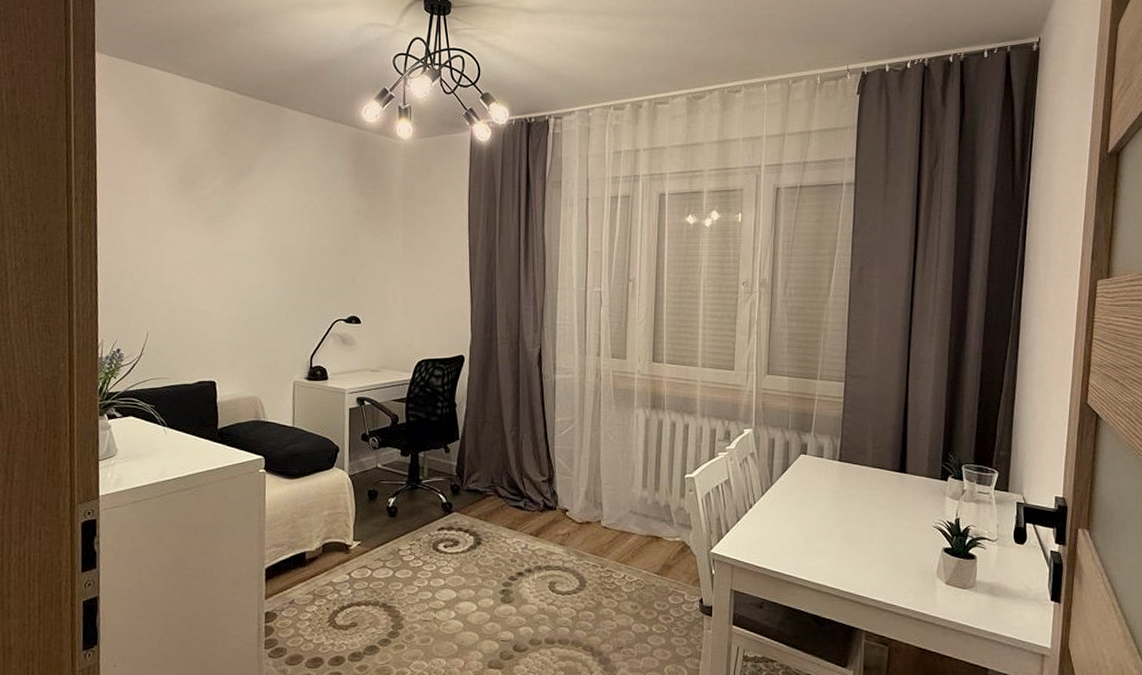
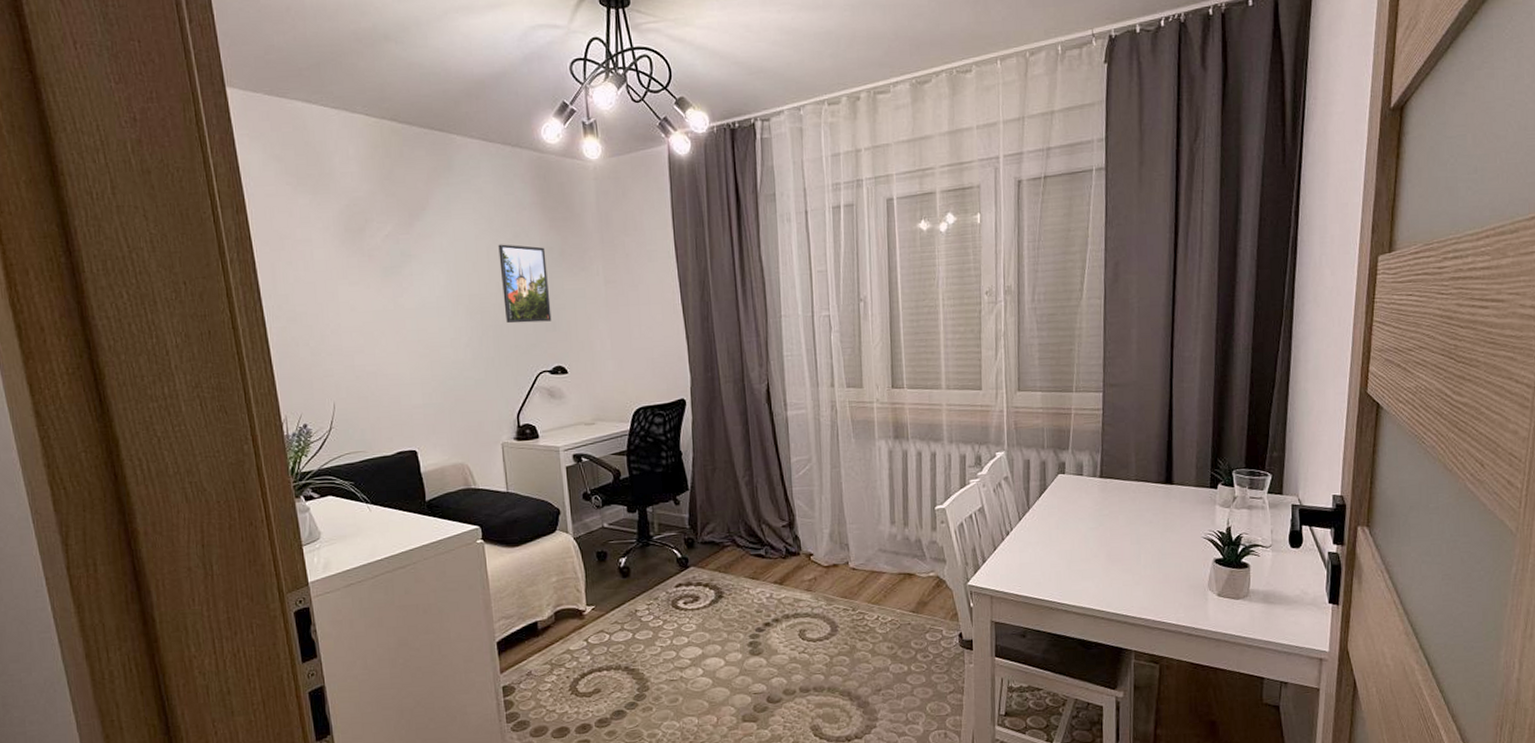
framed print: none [311,204,354,276] -> present [498,244,552,324]

